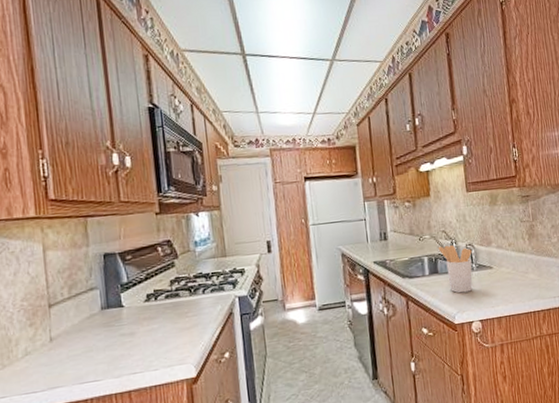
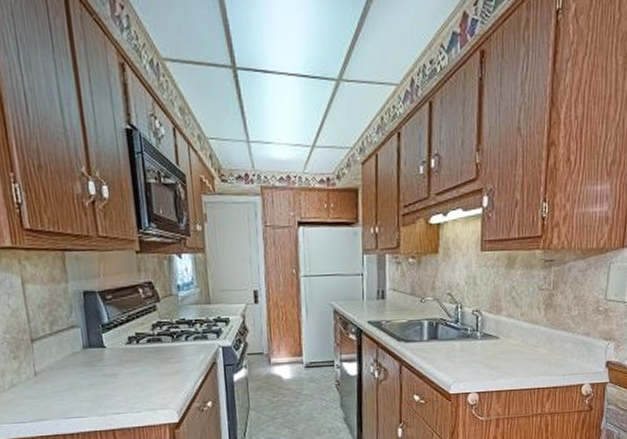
utensil holder: present [438,245,473,293] -> none [441,309,478,362]

